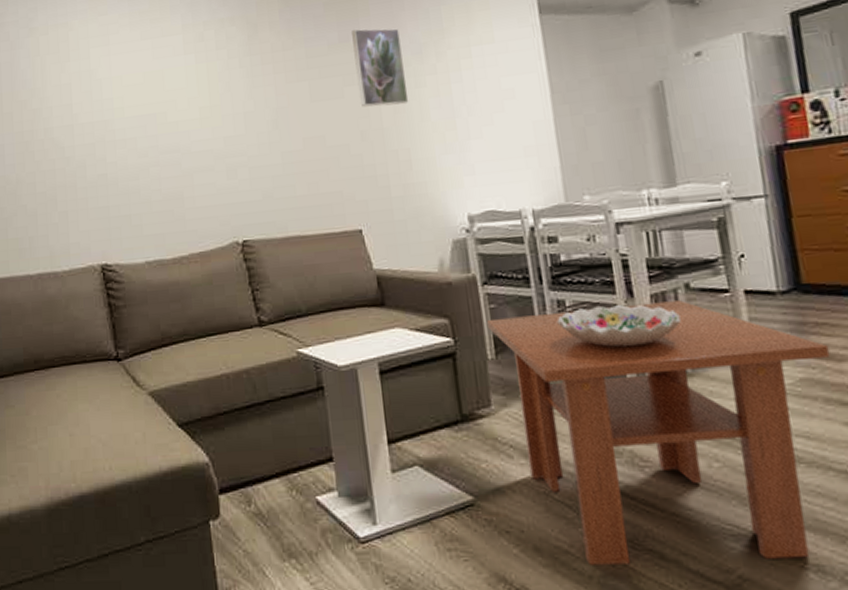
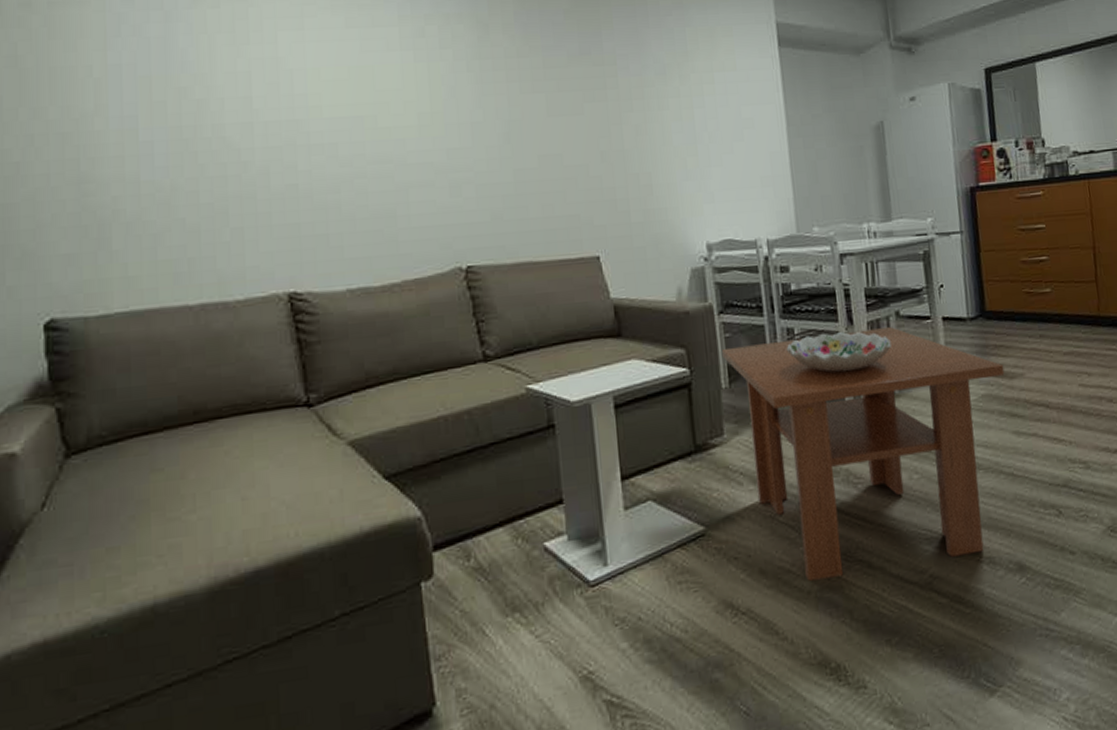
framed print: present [352,28,409,107] -> none [594,42,652,127]

